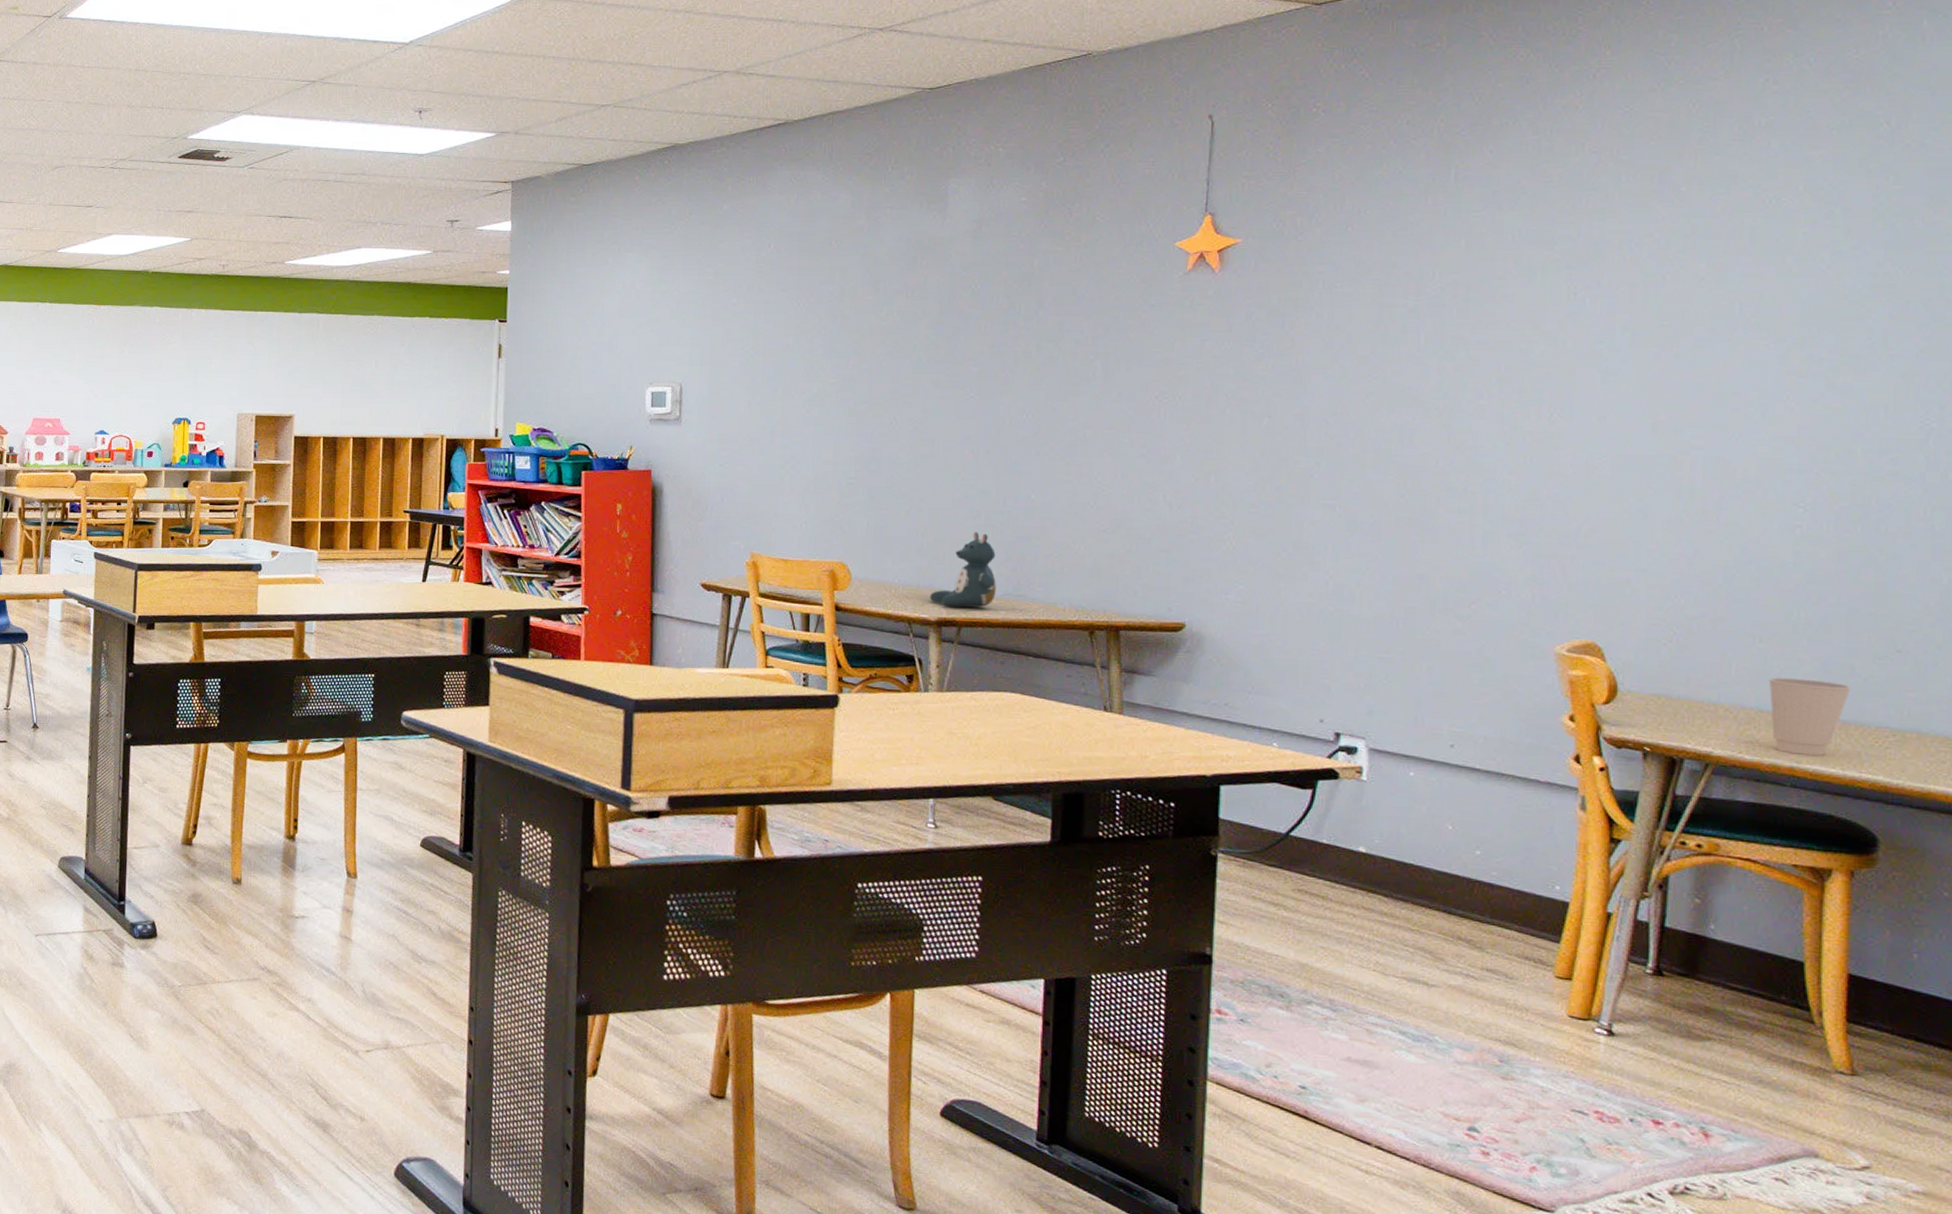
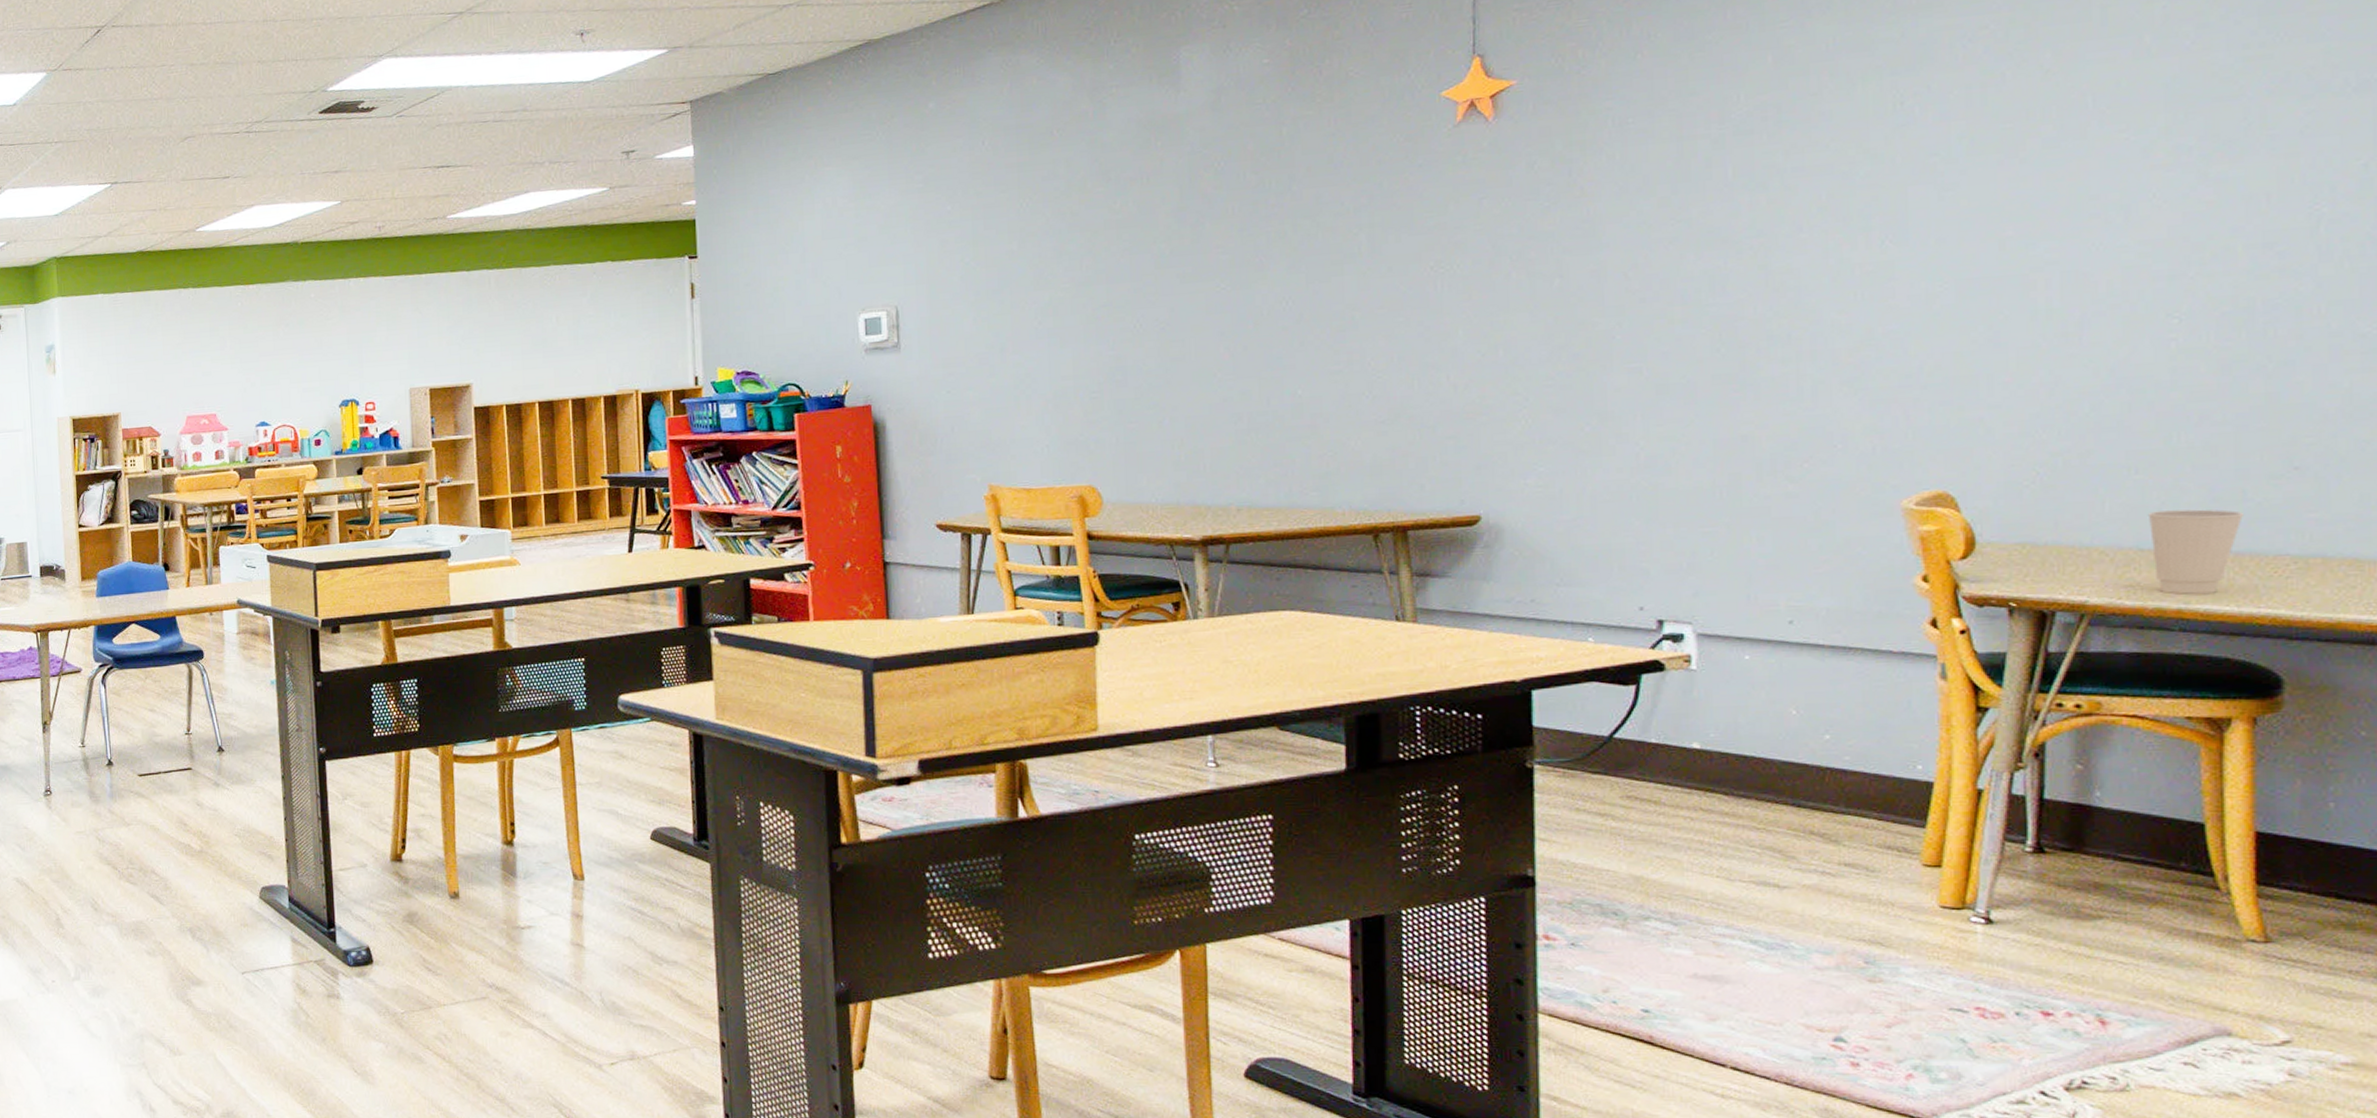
stuffed animal: present [930,532,996,608] -> none [1192,437,1266,524]

